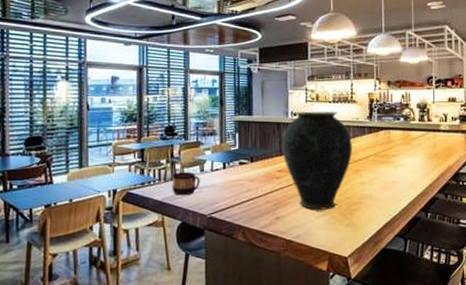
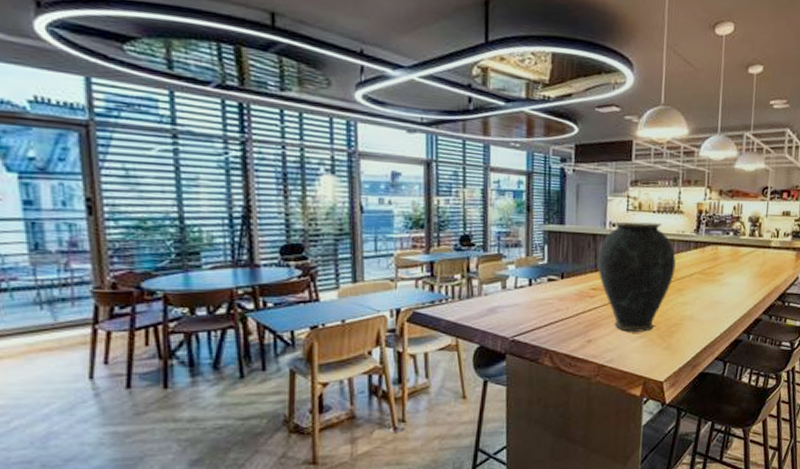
cup: present [172,171,200,196] -> none [468,288,502,316]

